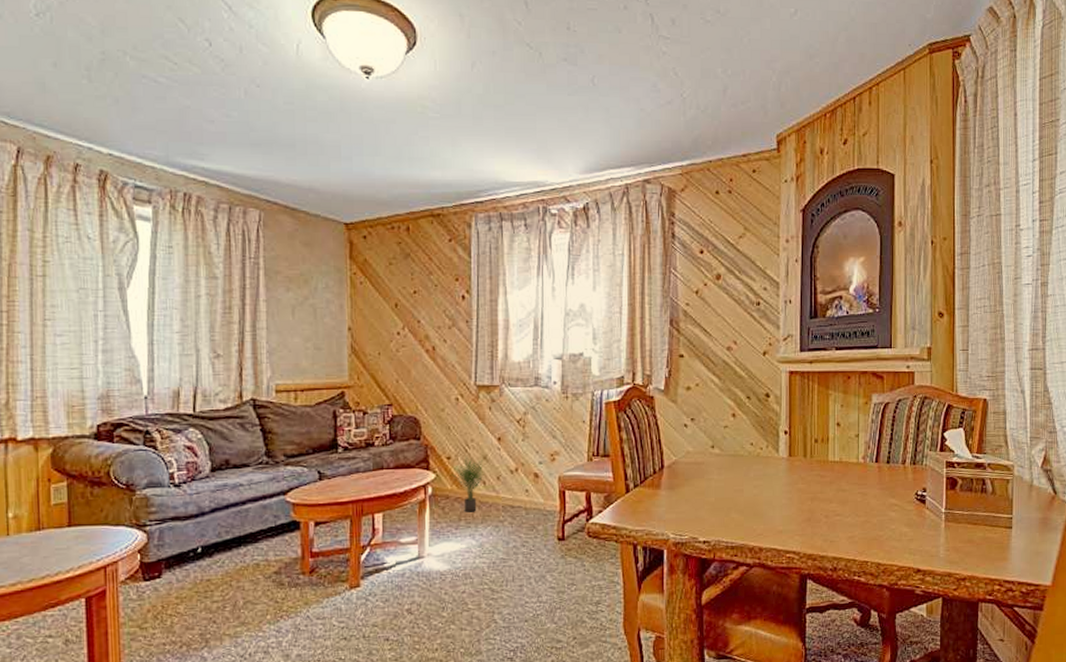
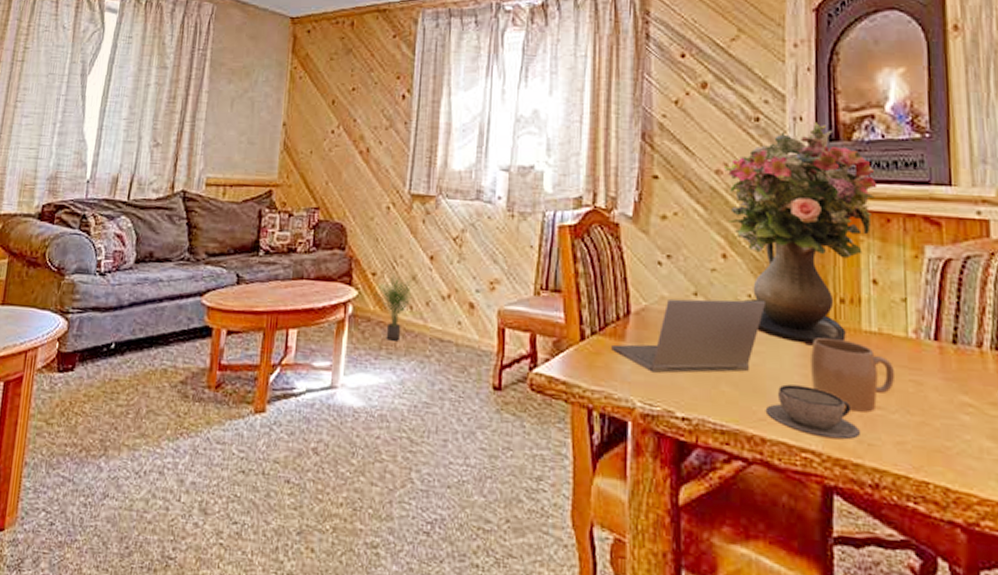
laptop computer: none [650,446,764,512] -> present [611,299,767,374]
bouquet: none [733,303,842,476] -> present [723,121,878,346]
teacup: none [762,506,826,542] -> present [765,384,861,440]
mug: none [793,469,849,520] -> present [809,337,894,413]

